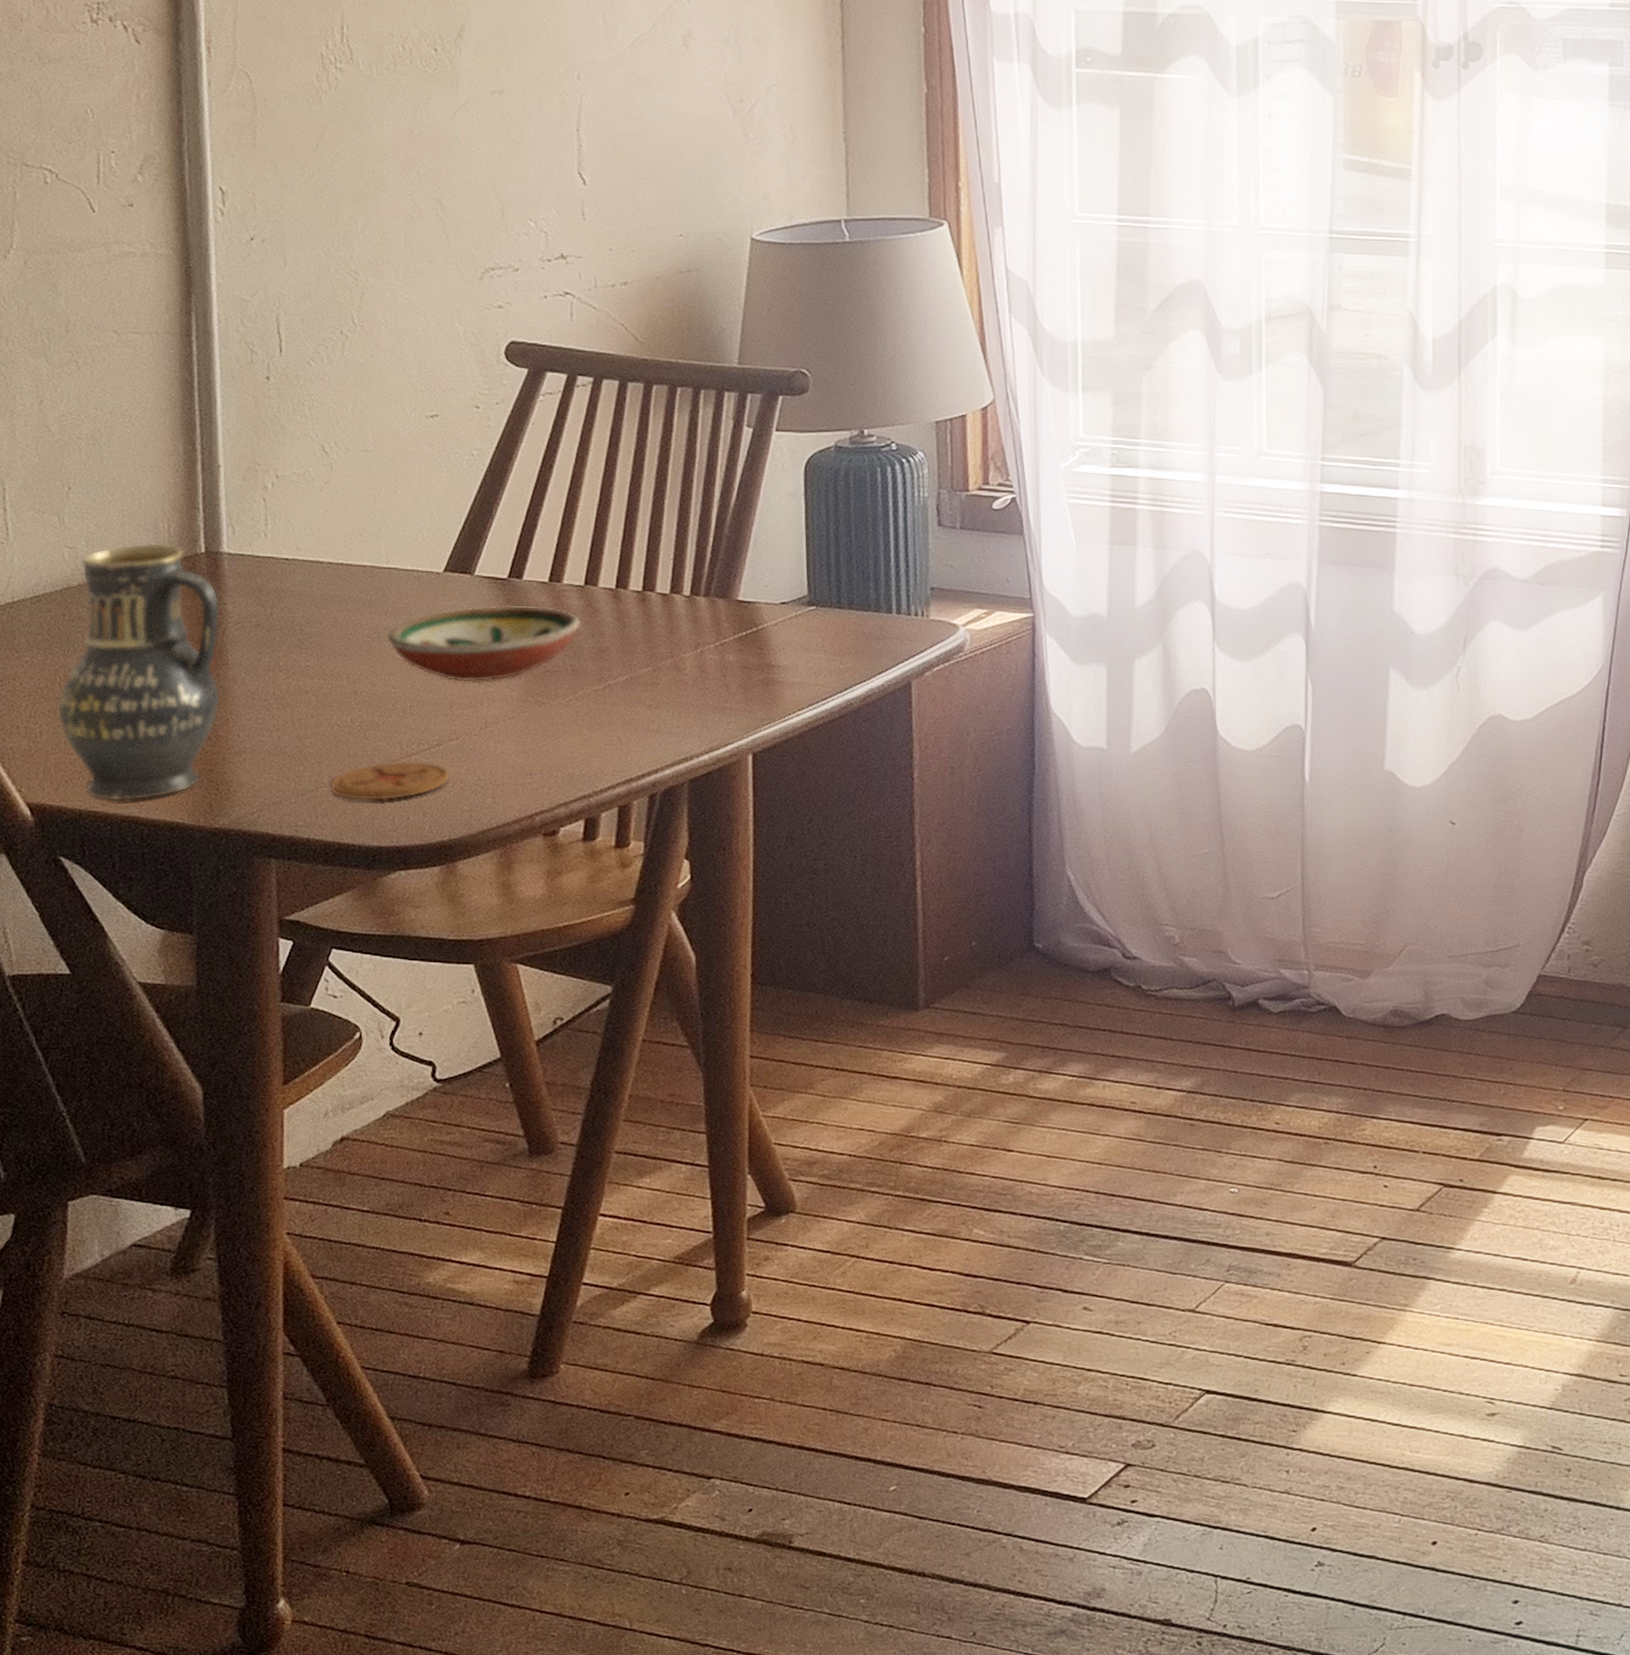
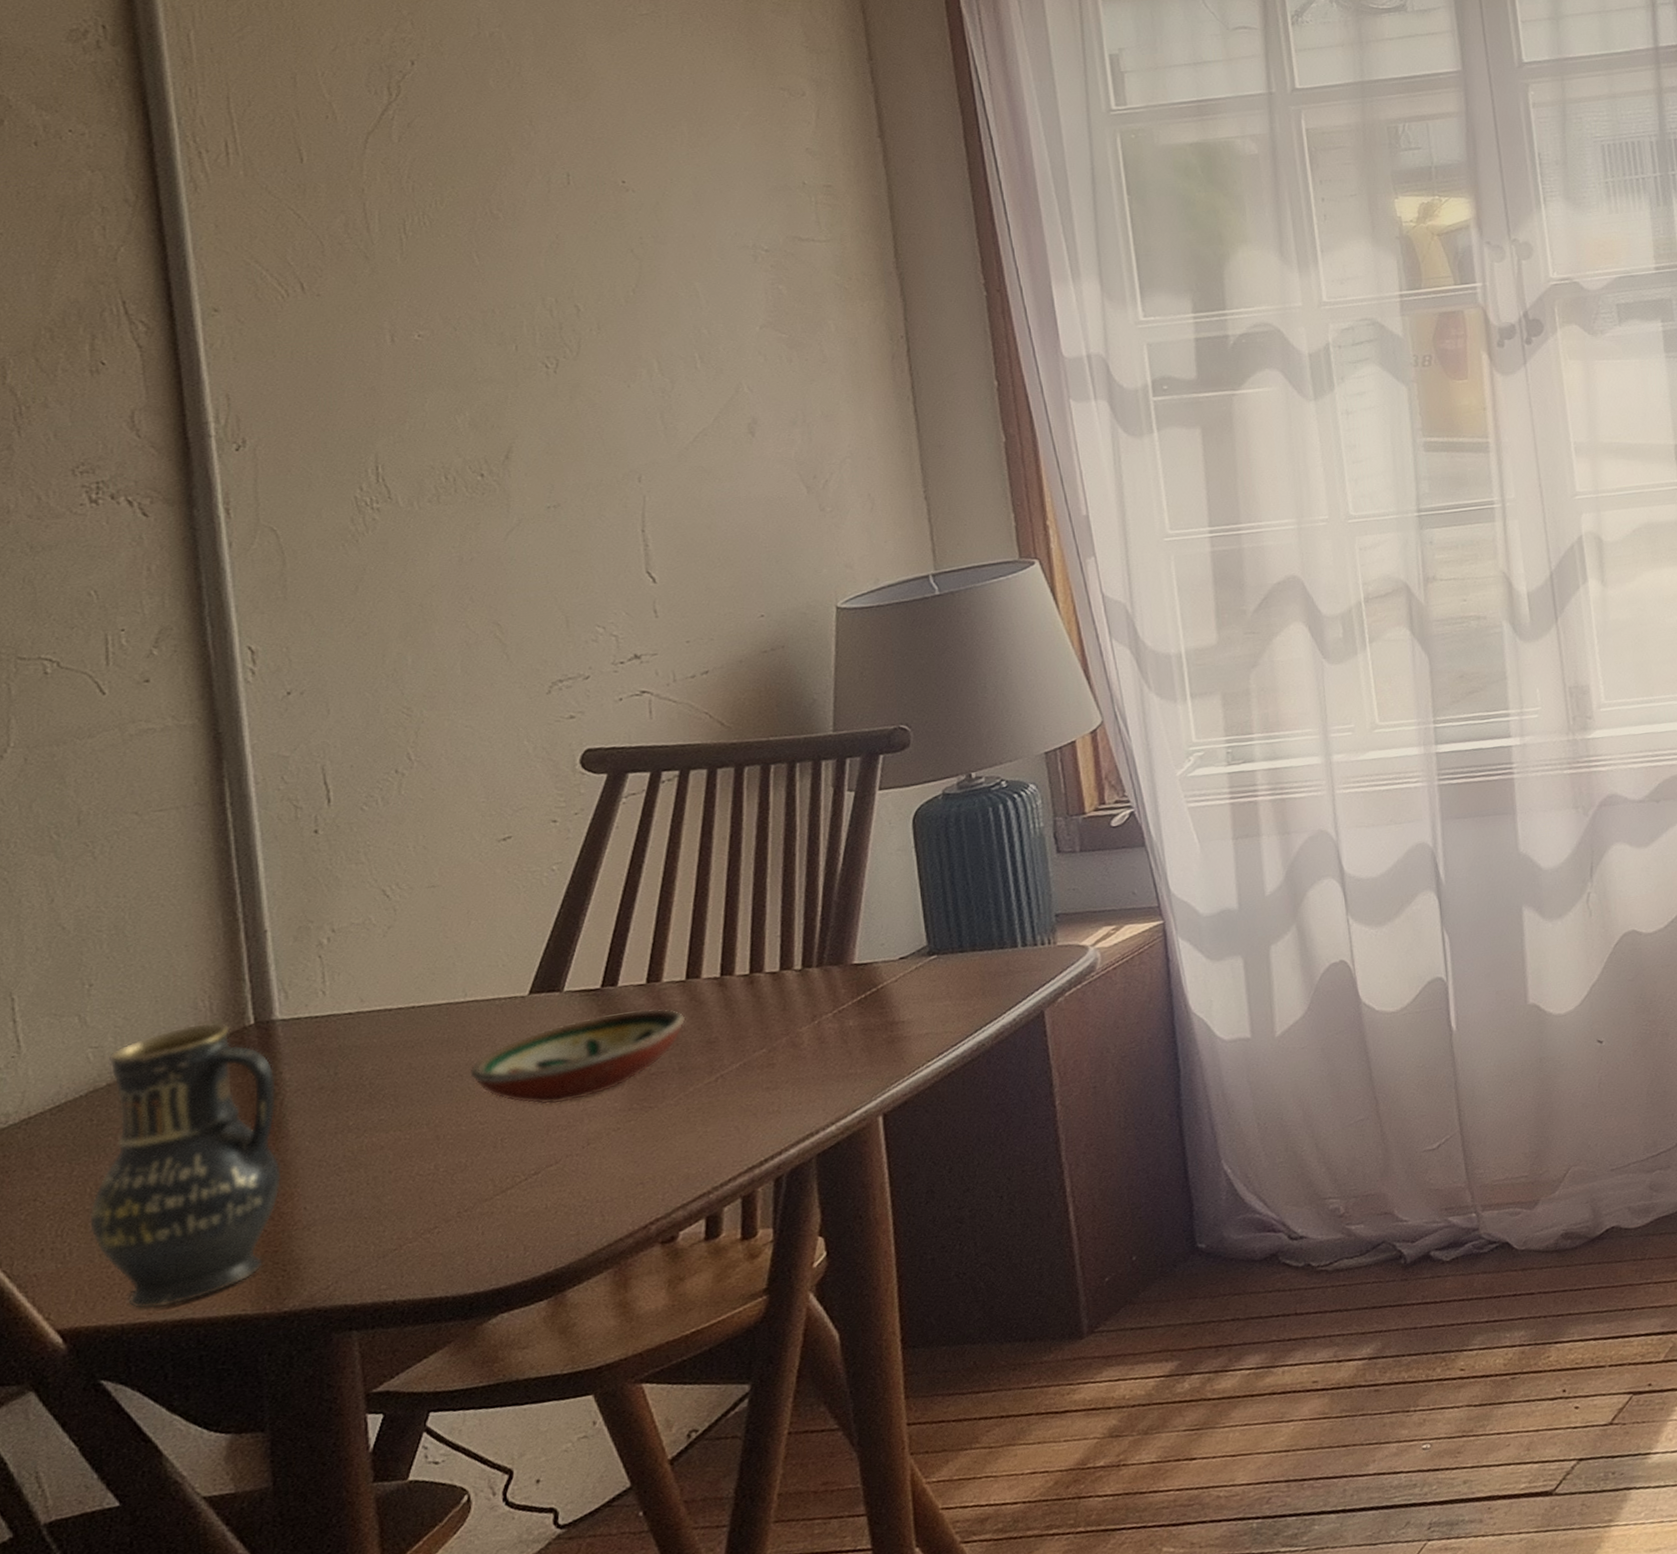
coaster: present [330,761,450,802] -> none [415,1193,552,1251]

